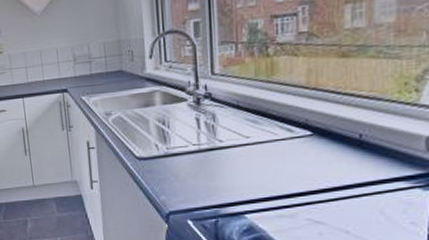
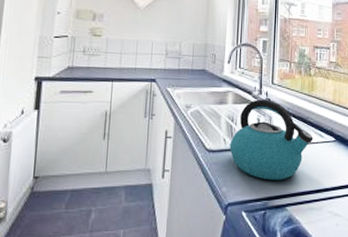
kettle: none [163,94,278,186] -> present [229,99,313,180]

